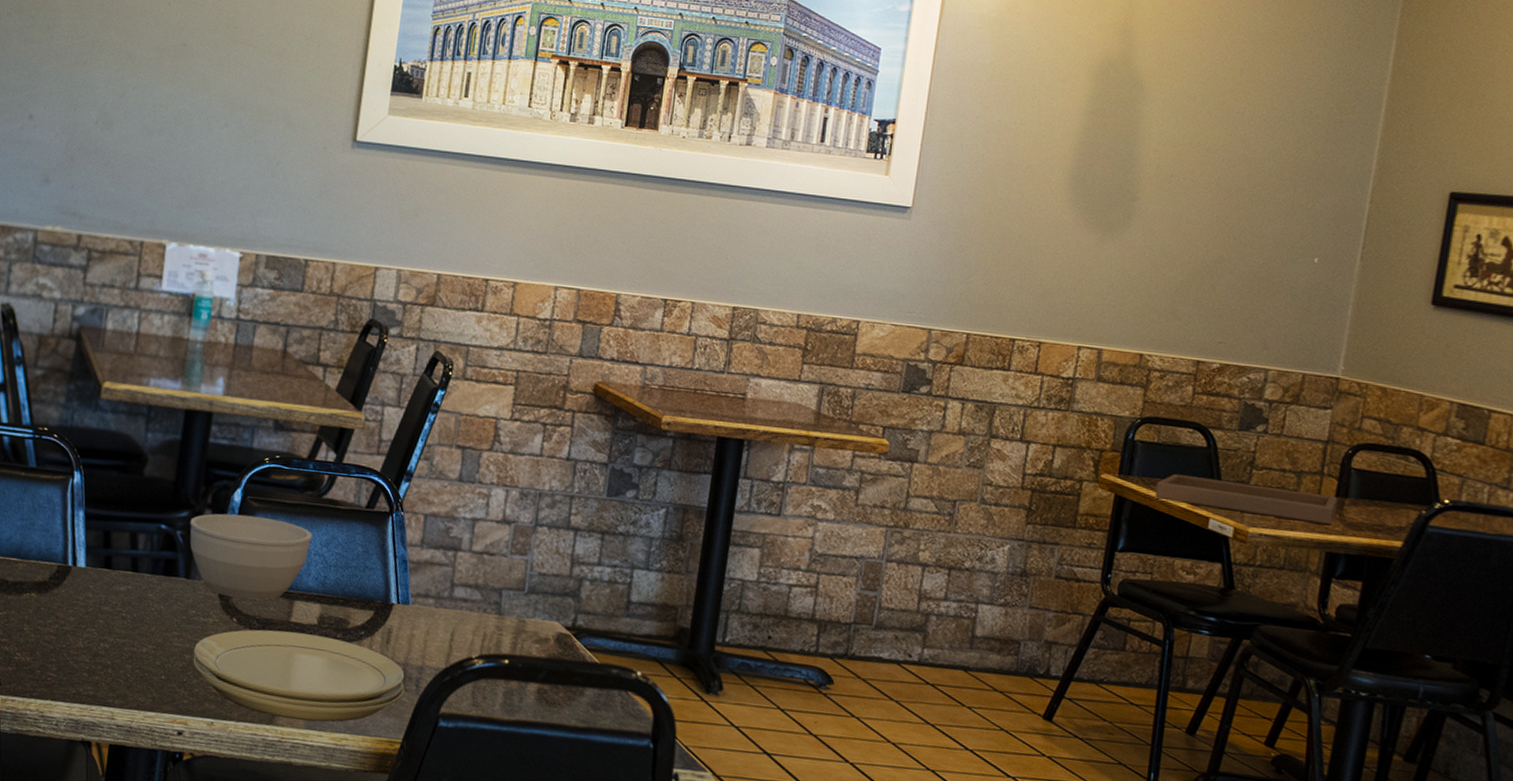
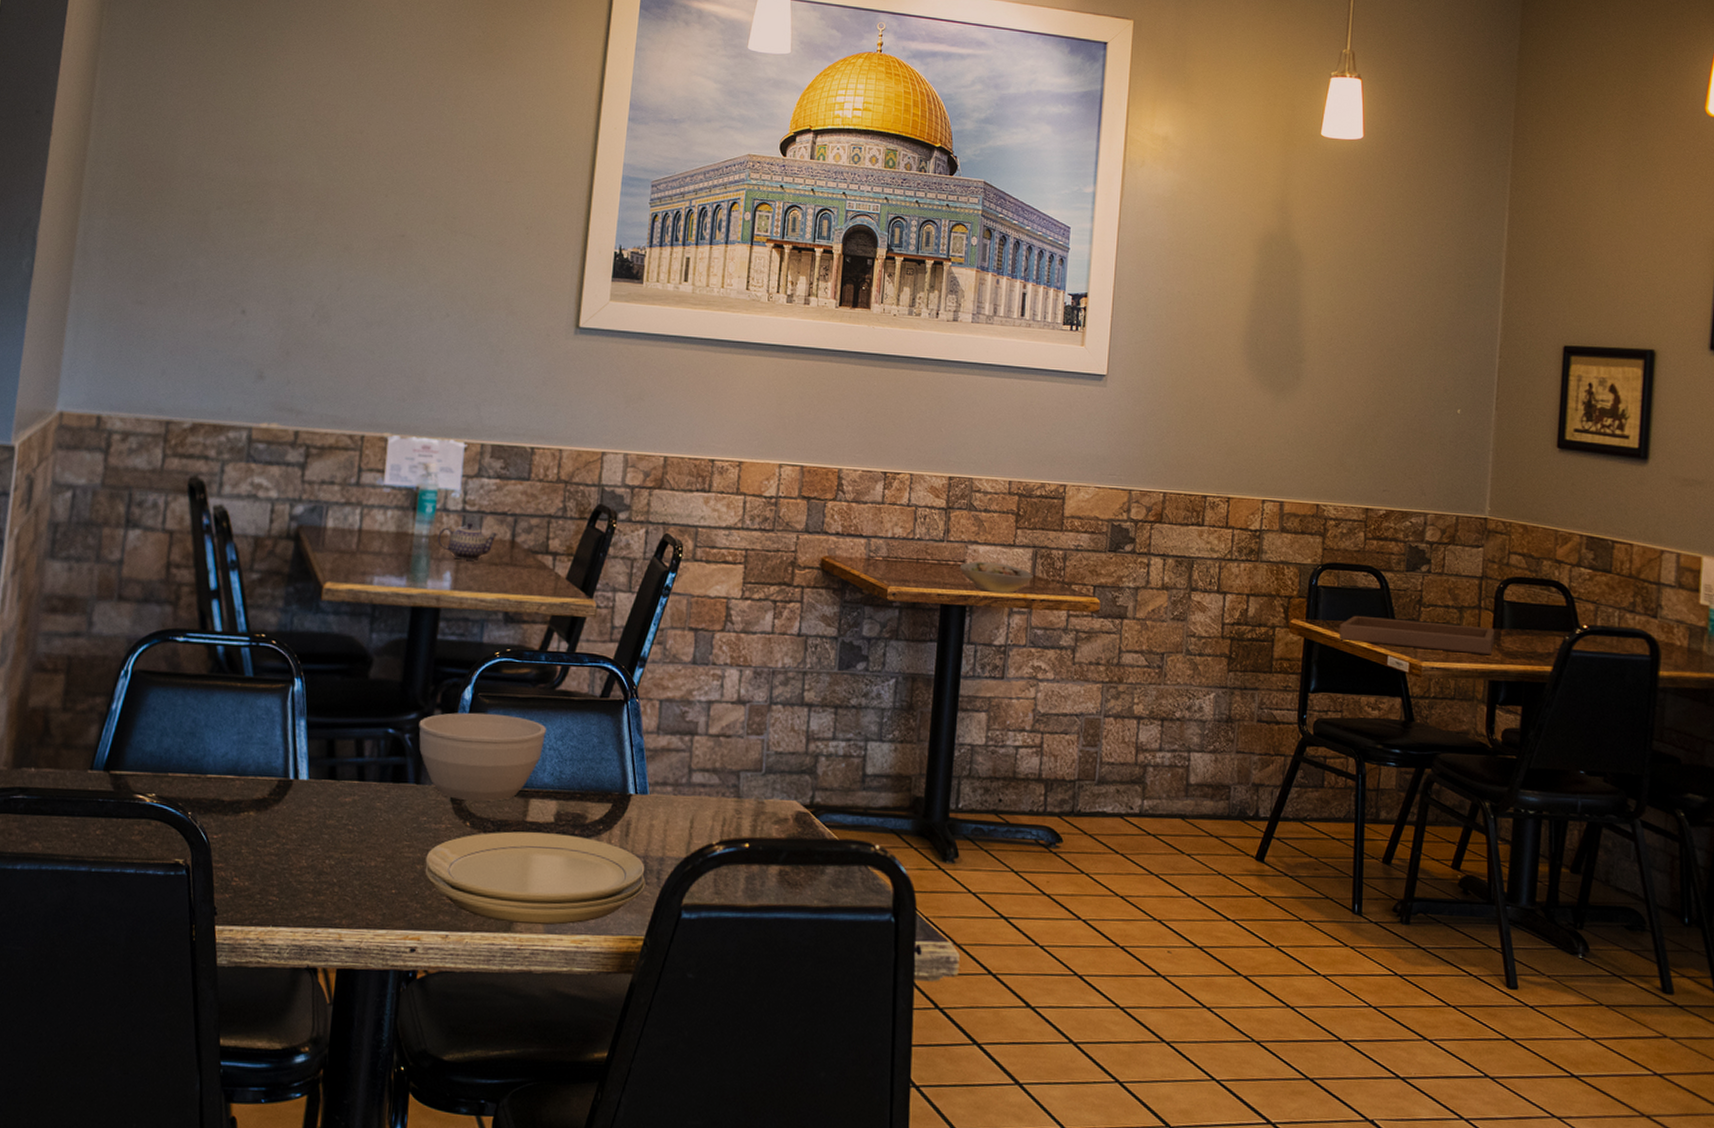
teapot: none [212,330,272,368] -> present [437,522,500,560]
salad: none [739,395,818,430] -> present [959,561,1033,594]

